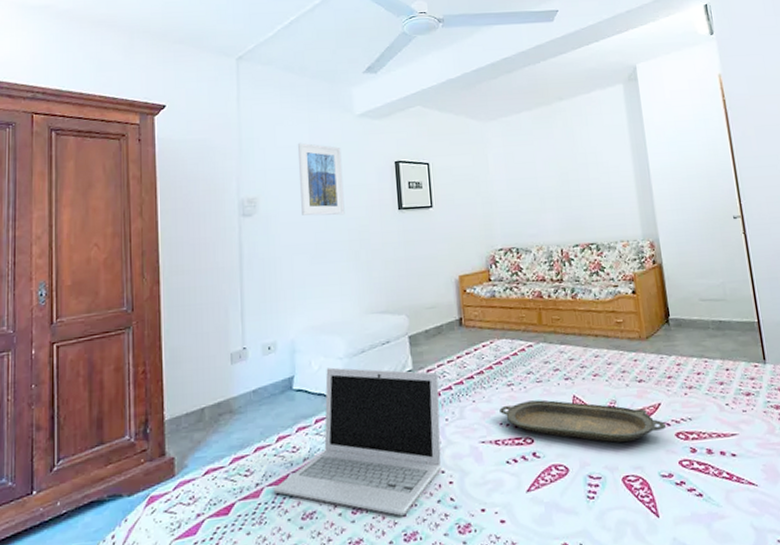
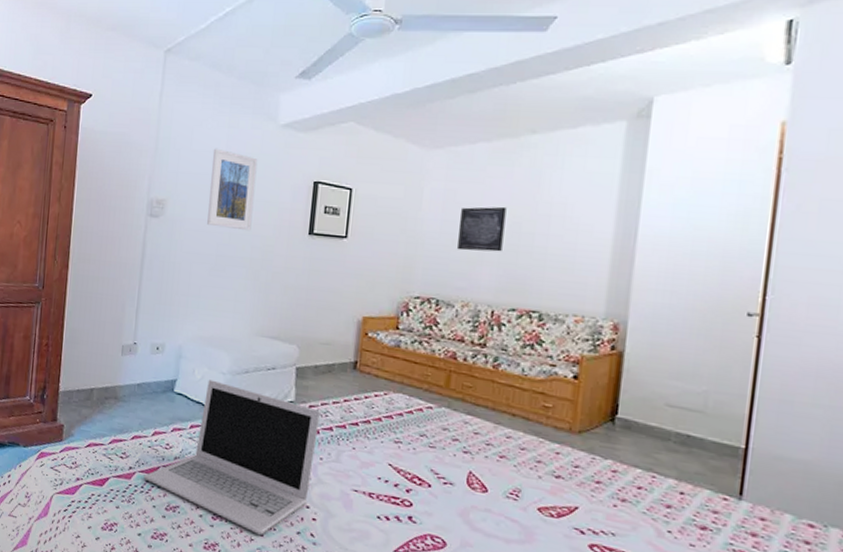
serving tray: present [500,399,667,443] -> none [380,461,580,538]
wall art: none [520,161,558,203] -> present [457,206,507,252]

